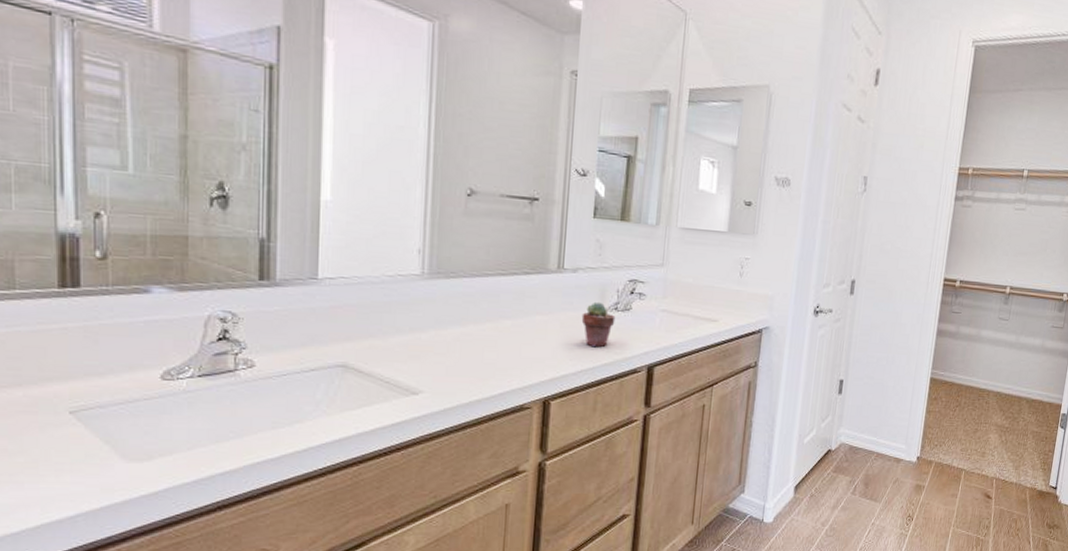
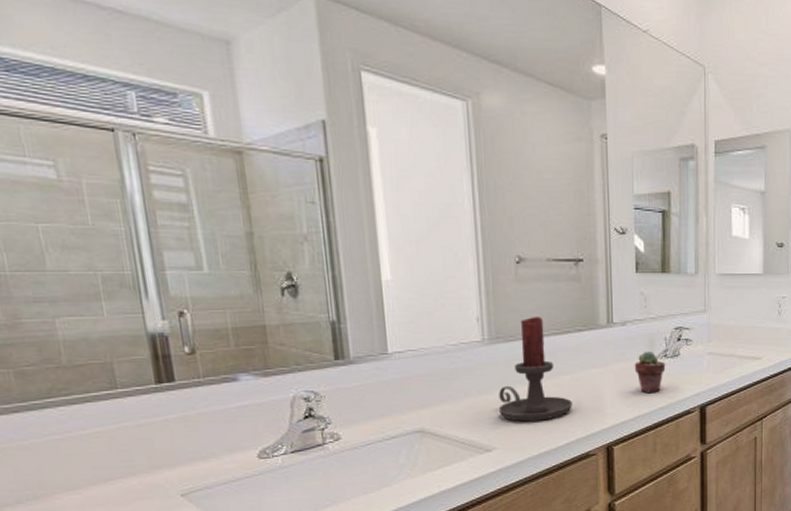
candle holder: none [430,254,511,366] -> present [498,317,572,422]

